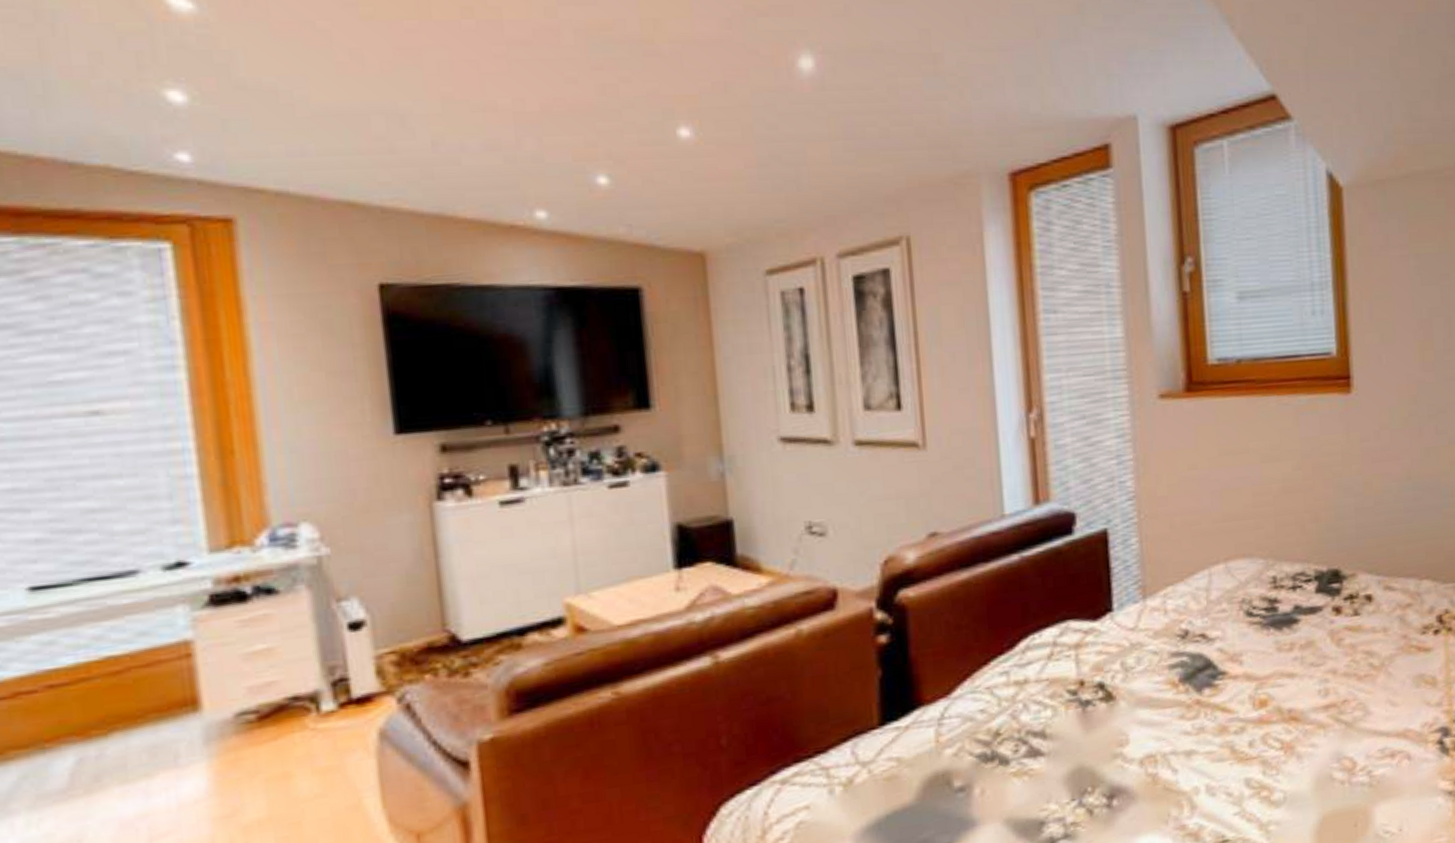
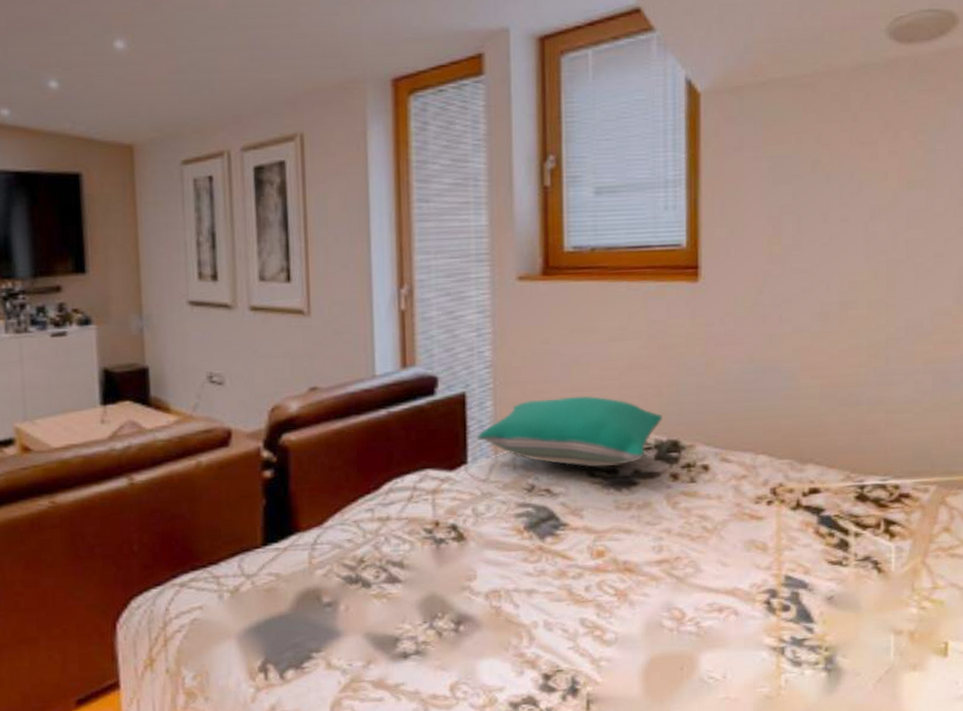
pillow: none [1122,525,1322,606] -> present [477,395,663,468]

